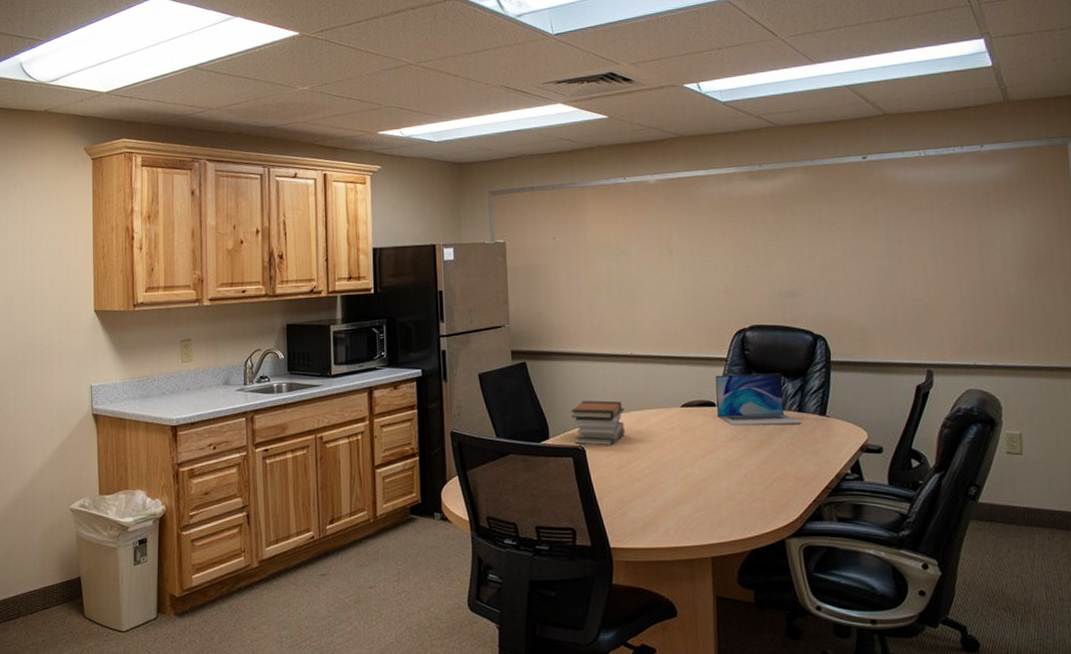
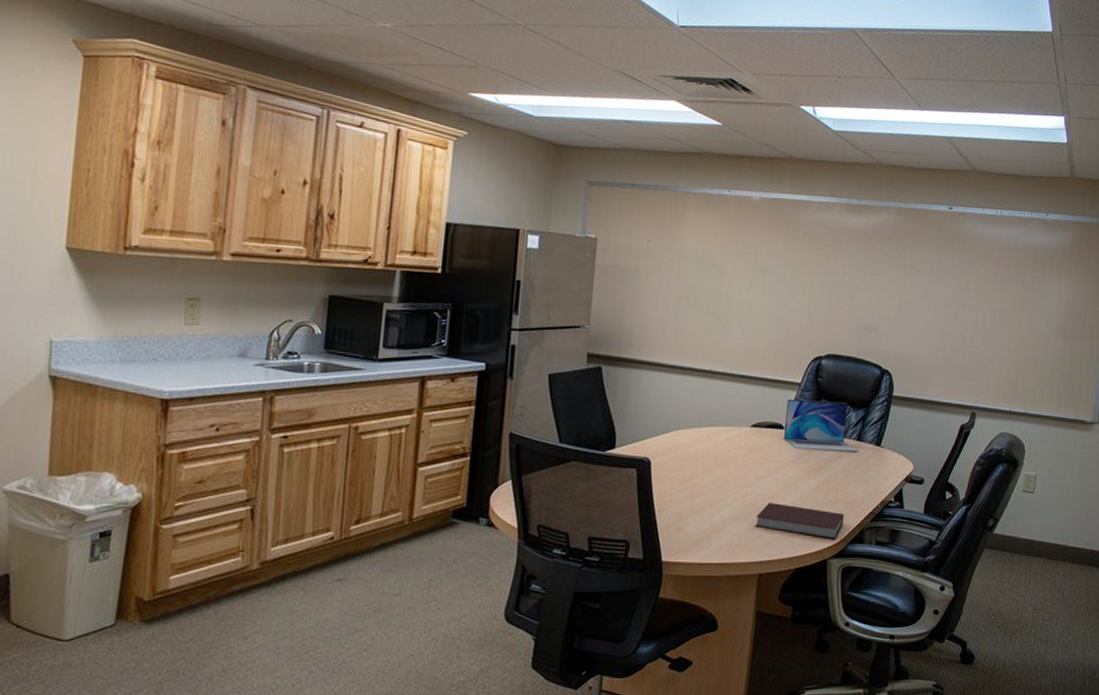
book stack: present [571,400,625,446] -> none [641,412,696,460]
notebook: none [700,483,797,517] -> present [755,503,844,539]

